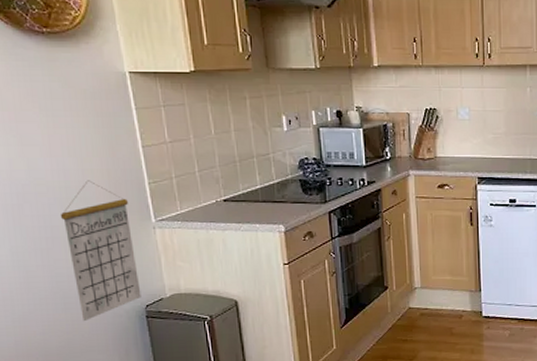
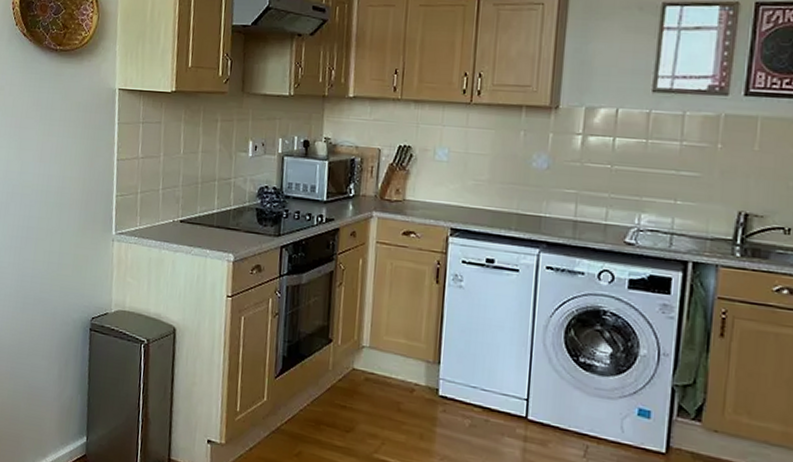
calendar: present [60,180,142,322] -> none [35,187,95,325]

